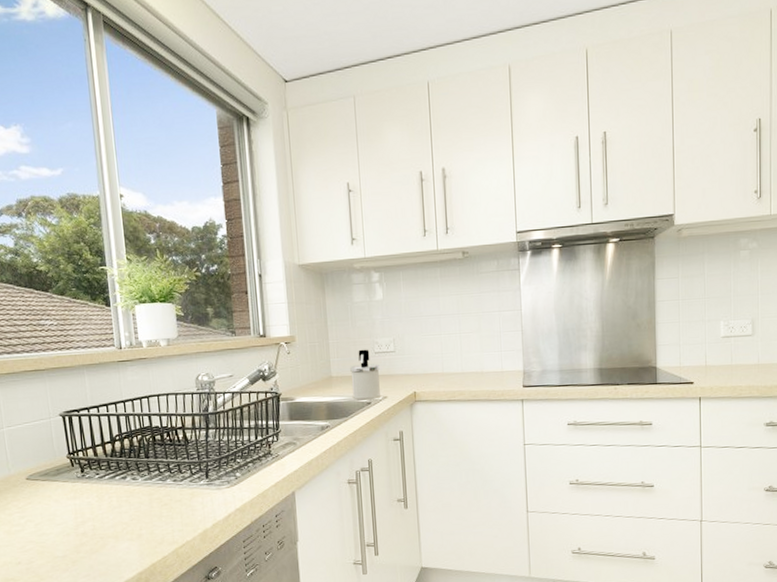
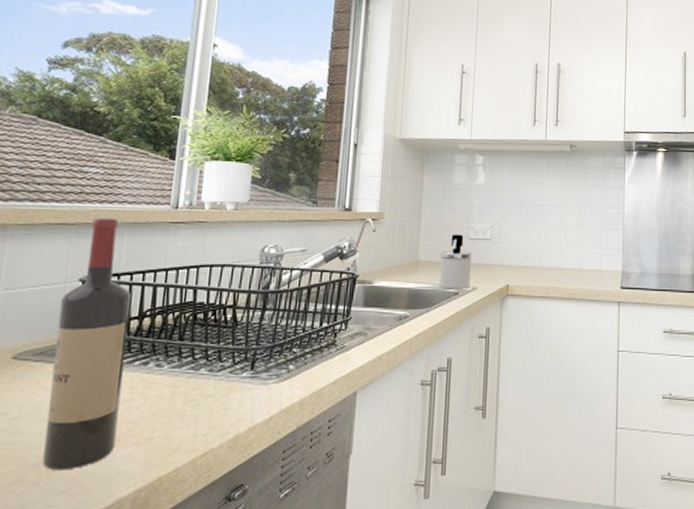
wine bottle: none [49,362,116,561] -> present [42,218,132,471]

